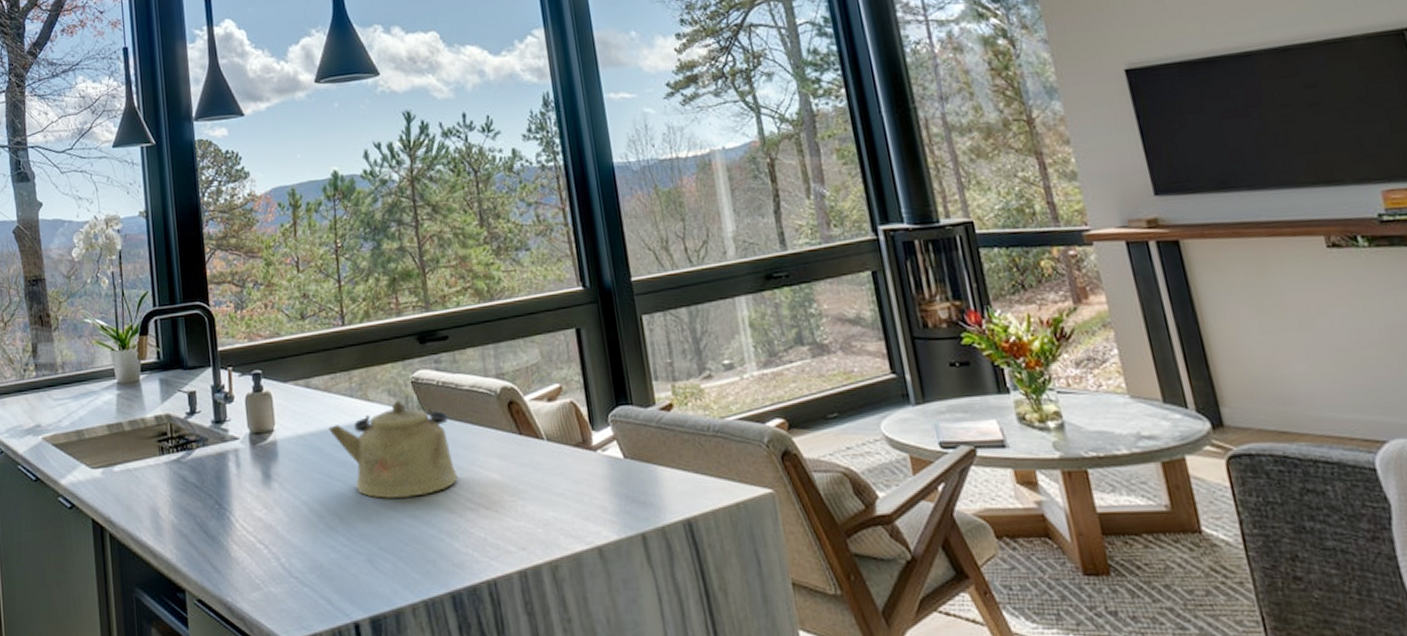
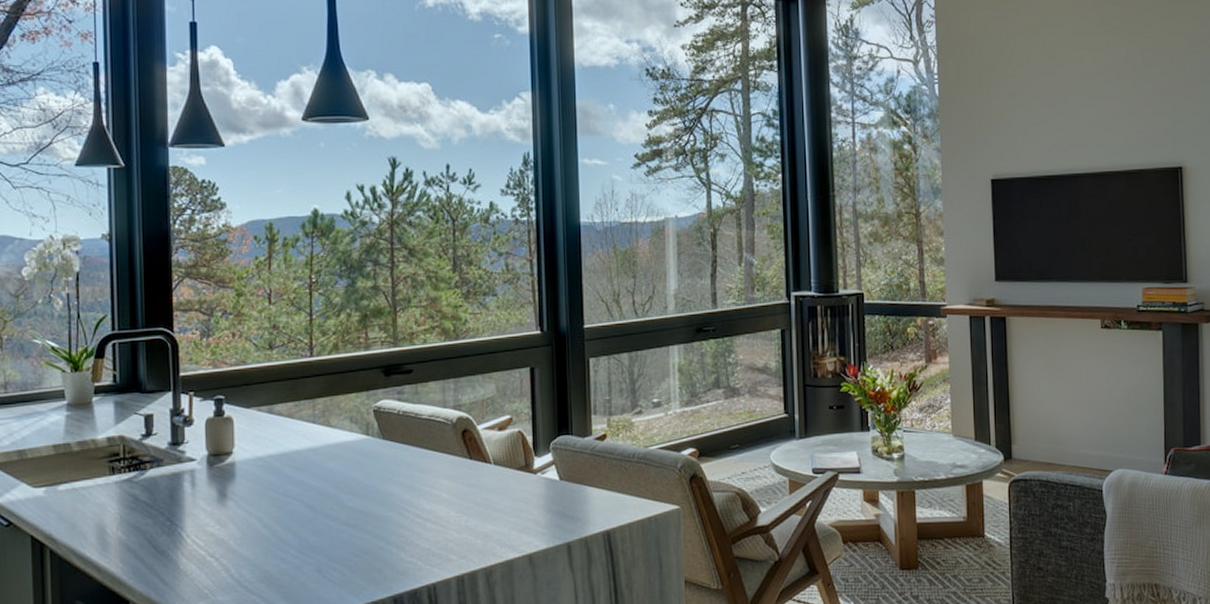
kettle: present [328,400,458,499] -> none [288,427,410,515]

